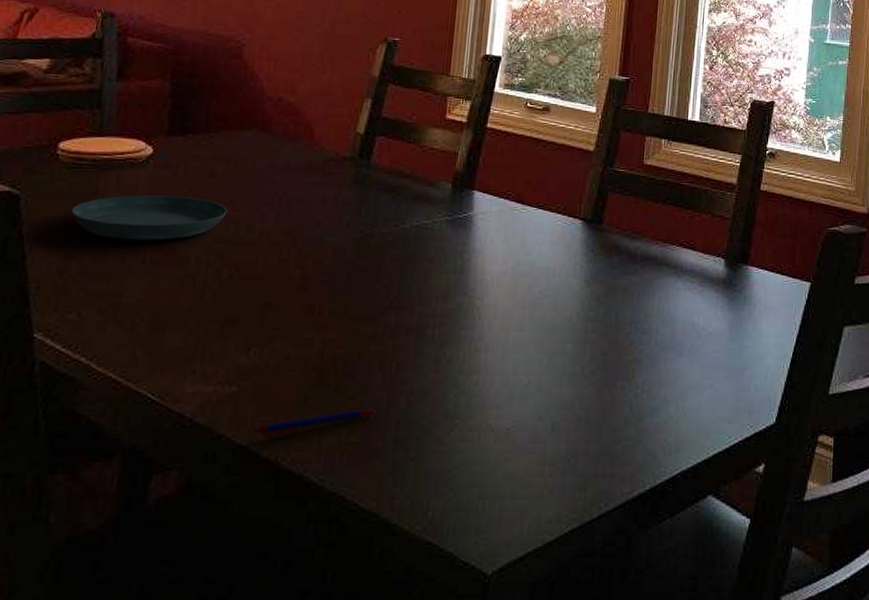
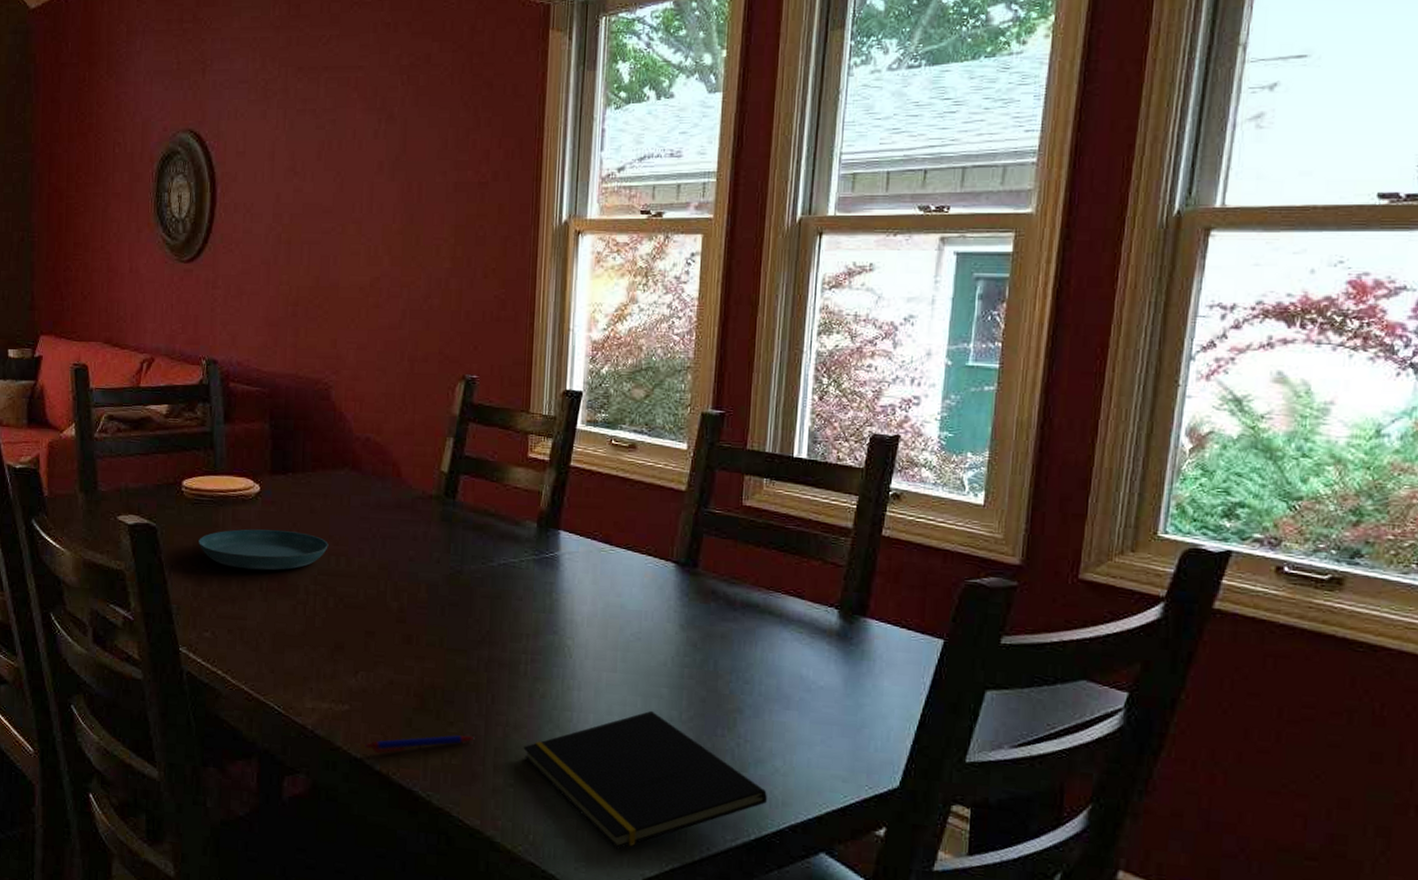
notepad: none [427,367,661,516] -> present [523,710,767,850]

